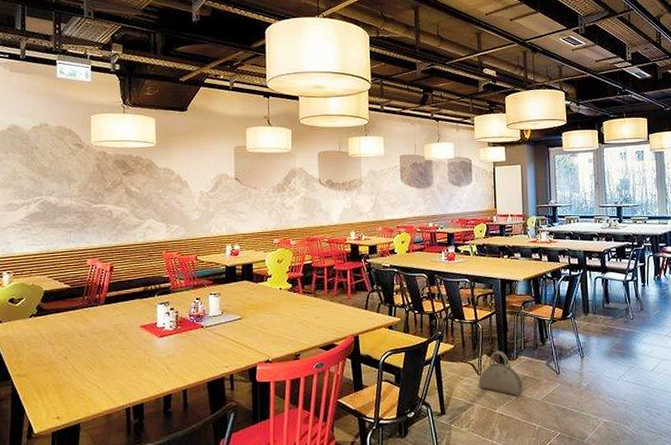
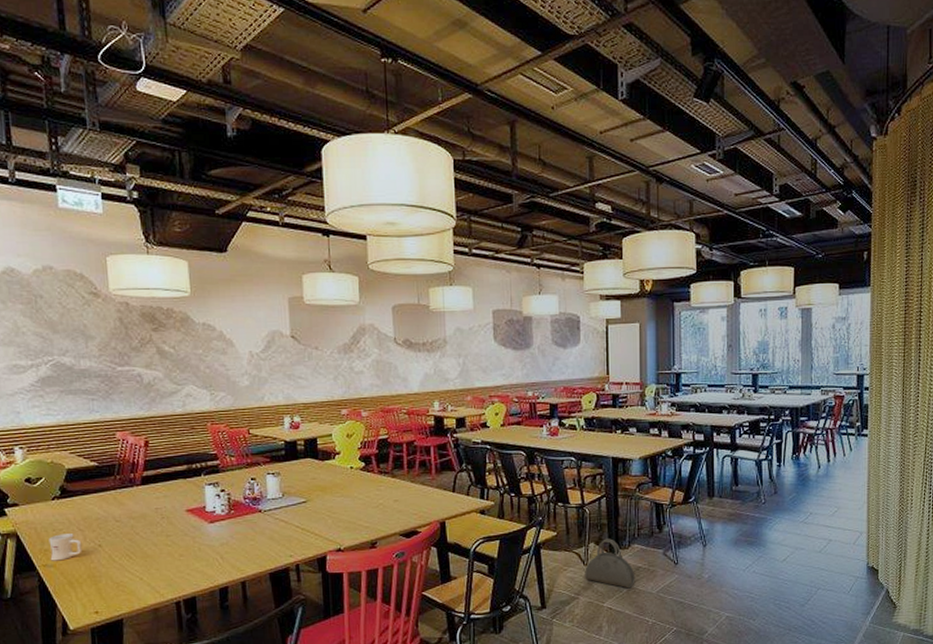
mug: none [23,347,51,372] -> present [48,534,82,561]

